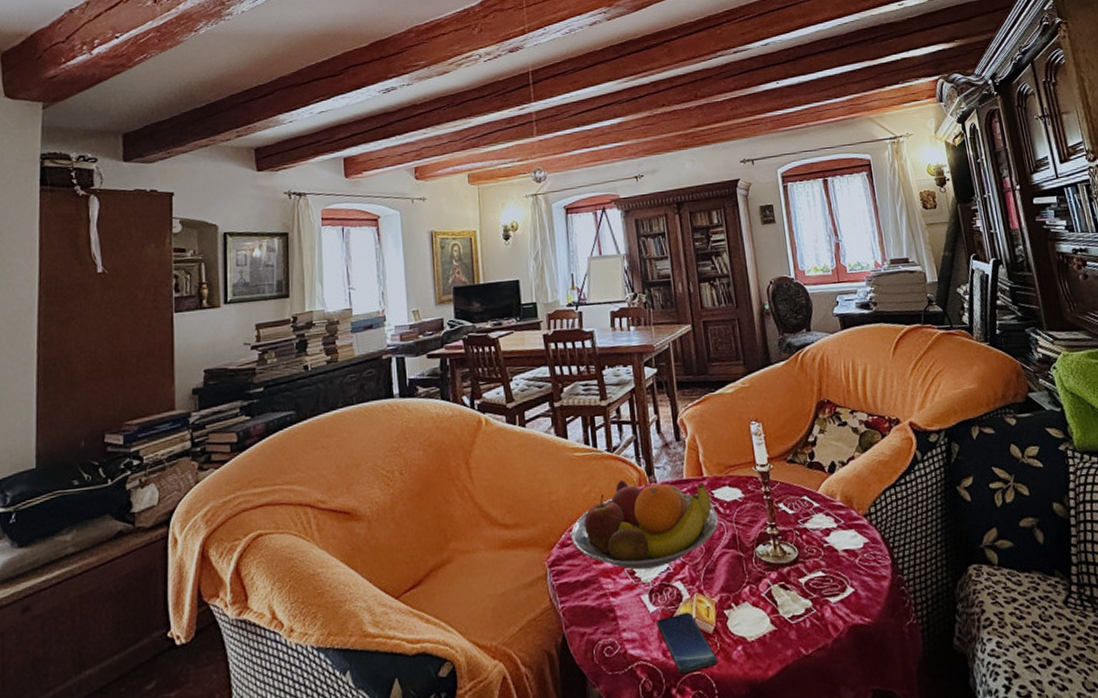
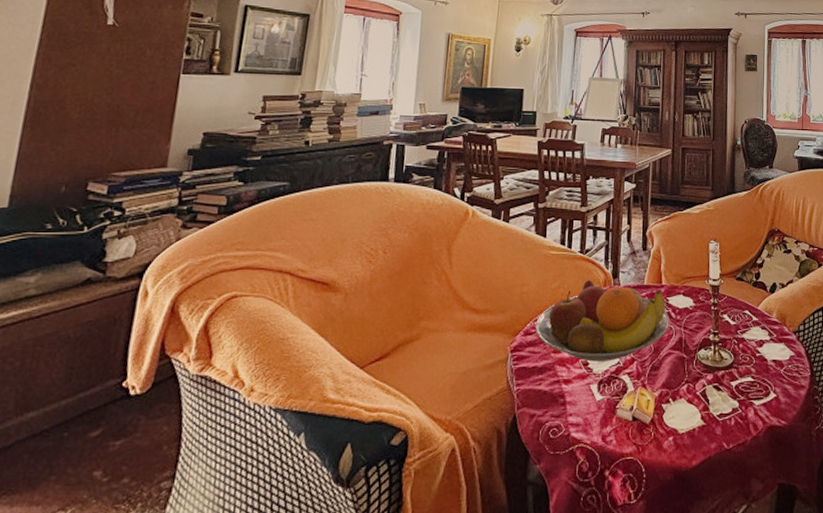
smartphone: present [656,612,718,676] -> none [600,403,650,460]

